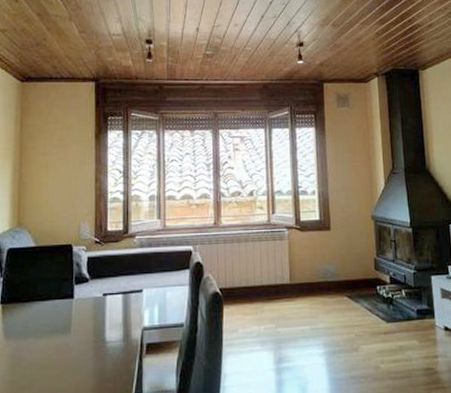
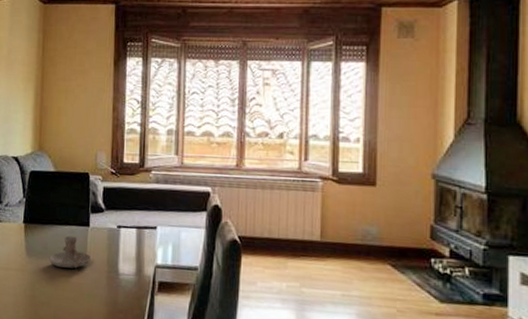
candle holder: none [30,310,77,345] -> present [49,235,92,269]

